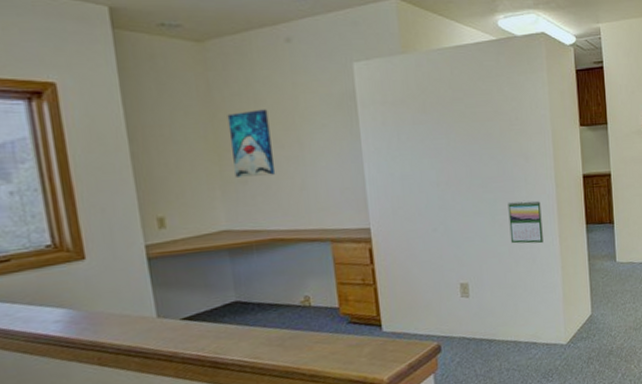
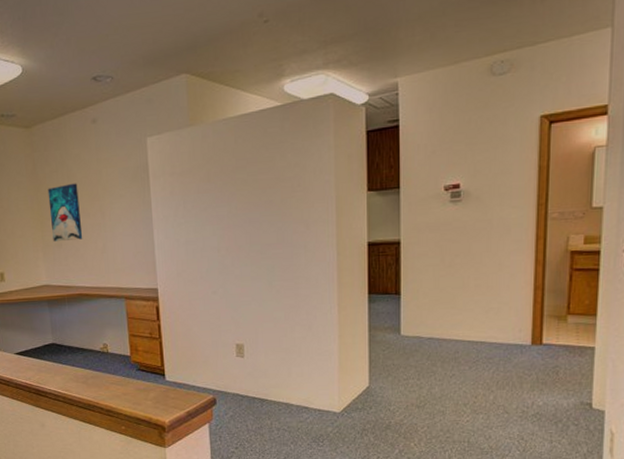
calendar: present [508,200,543,244] -> none [286,267,321,311]

